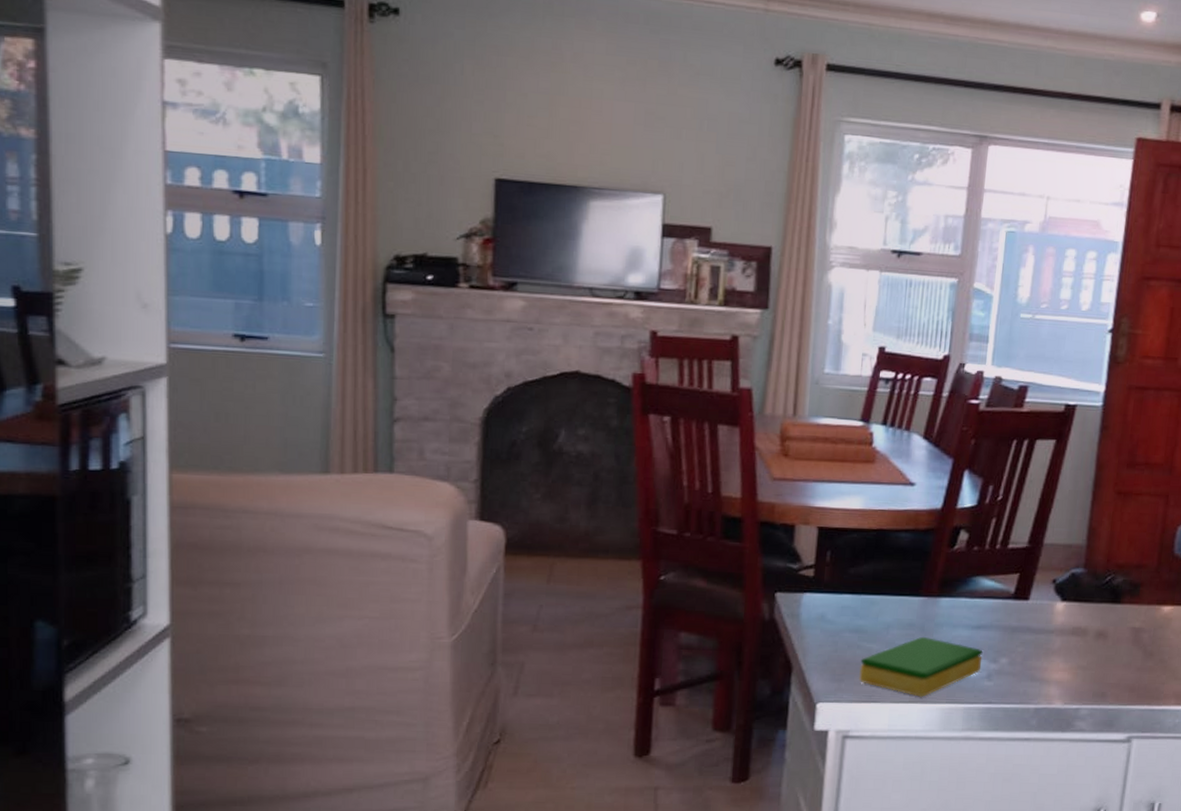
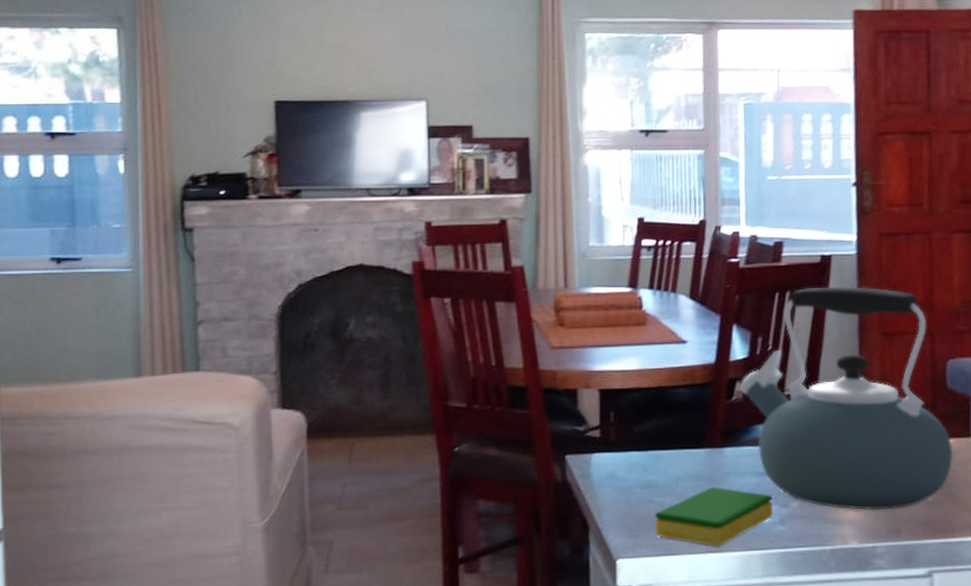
kettle: none [963,437,1171,673] -> present [740,286,952,510]

